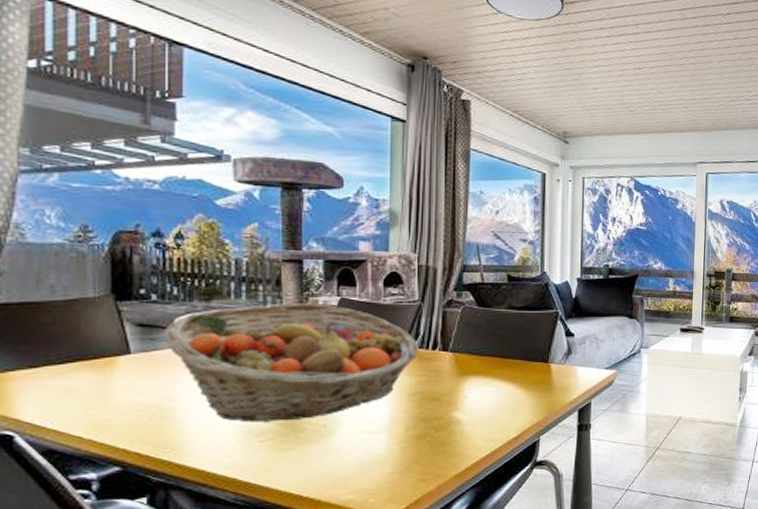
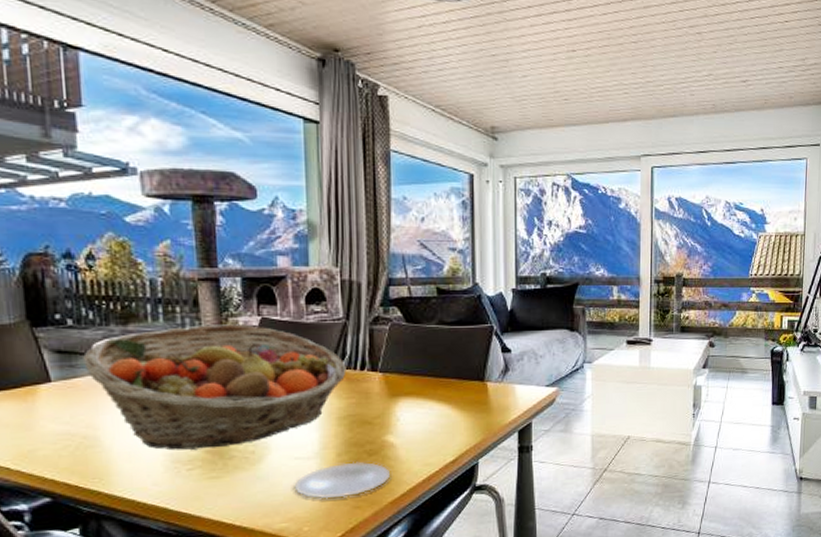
plate: none [362,436,455,472] -> present [294,461,390,500]

